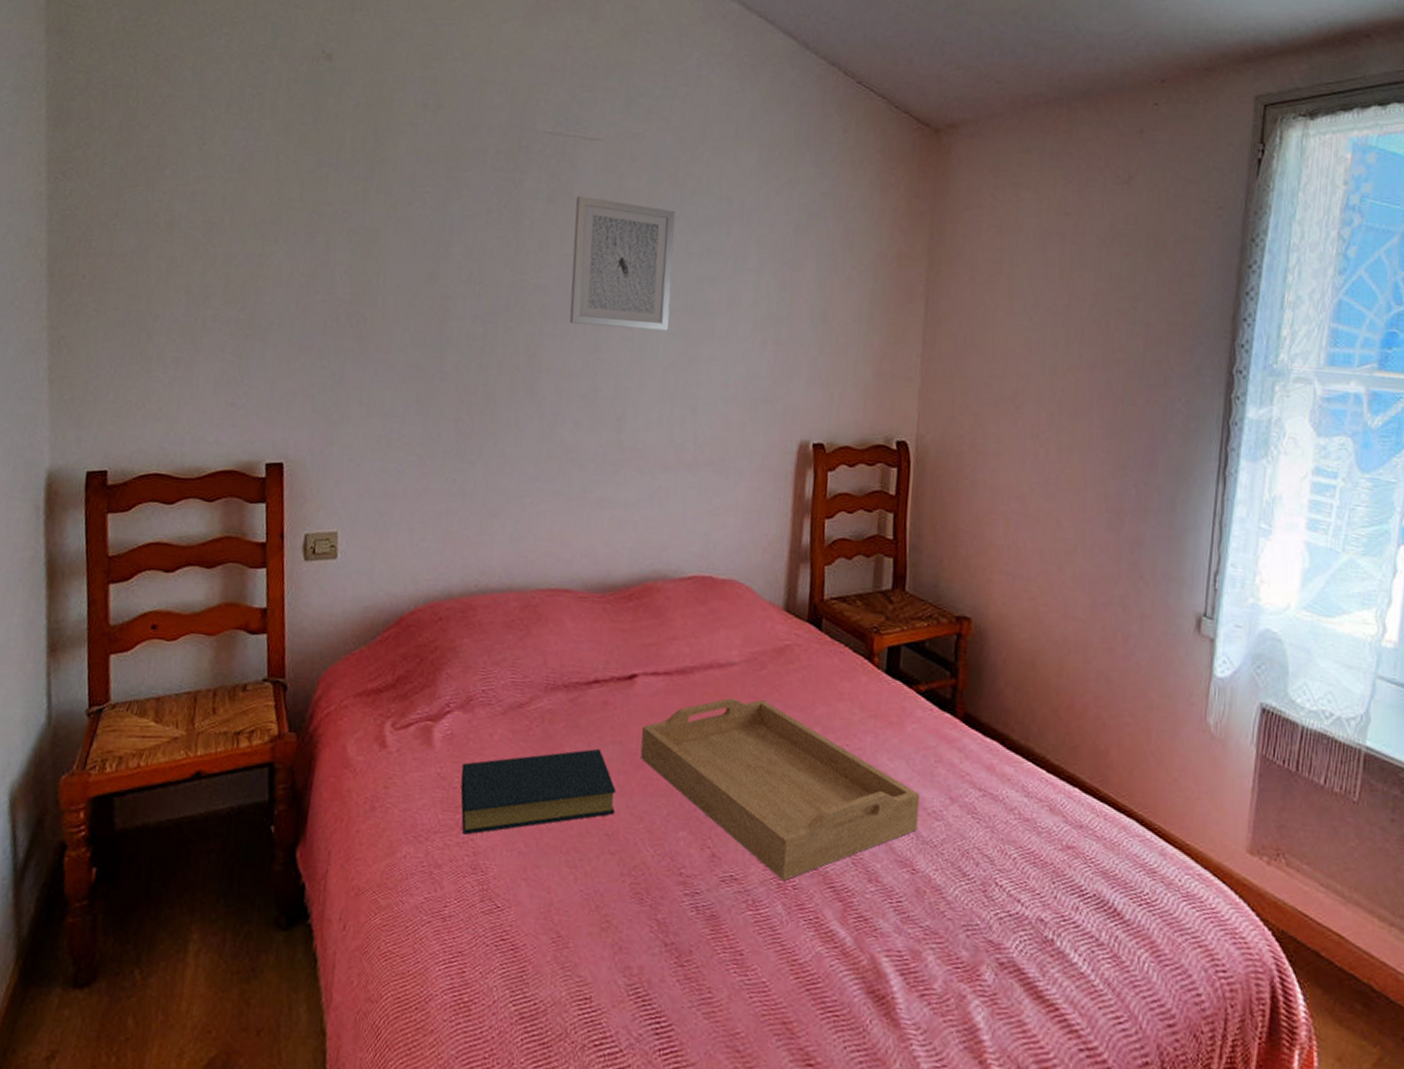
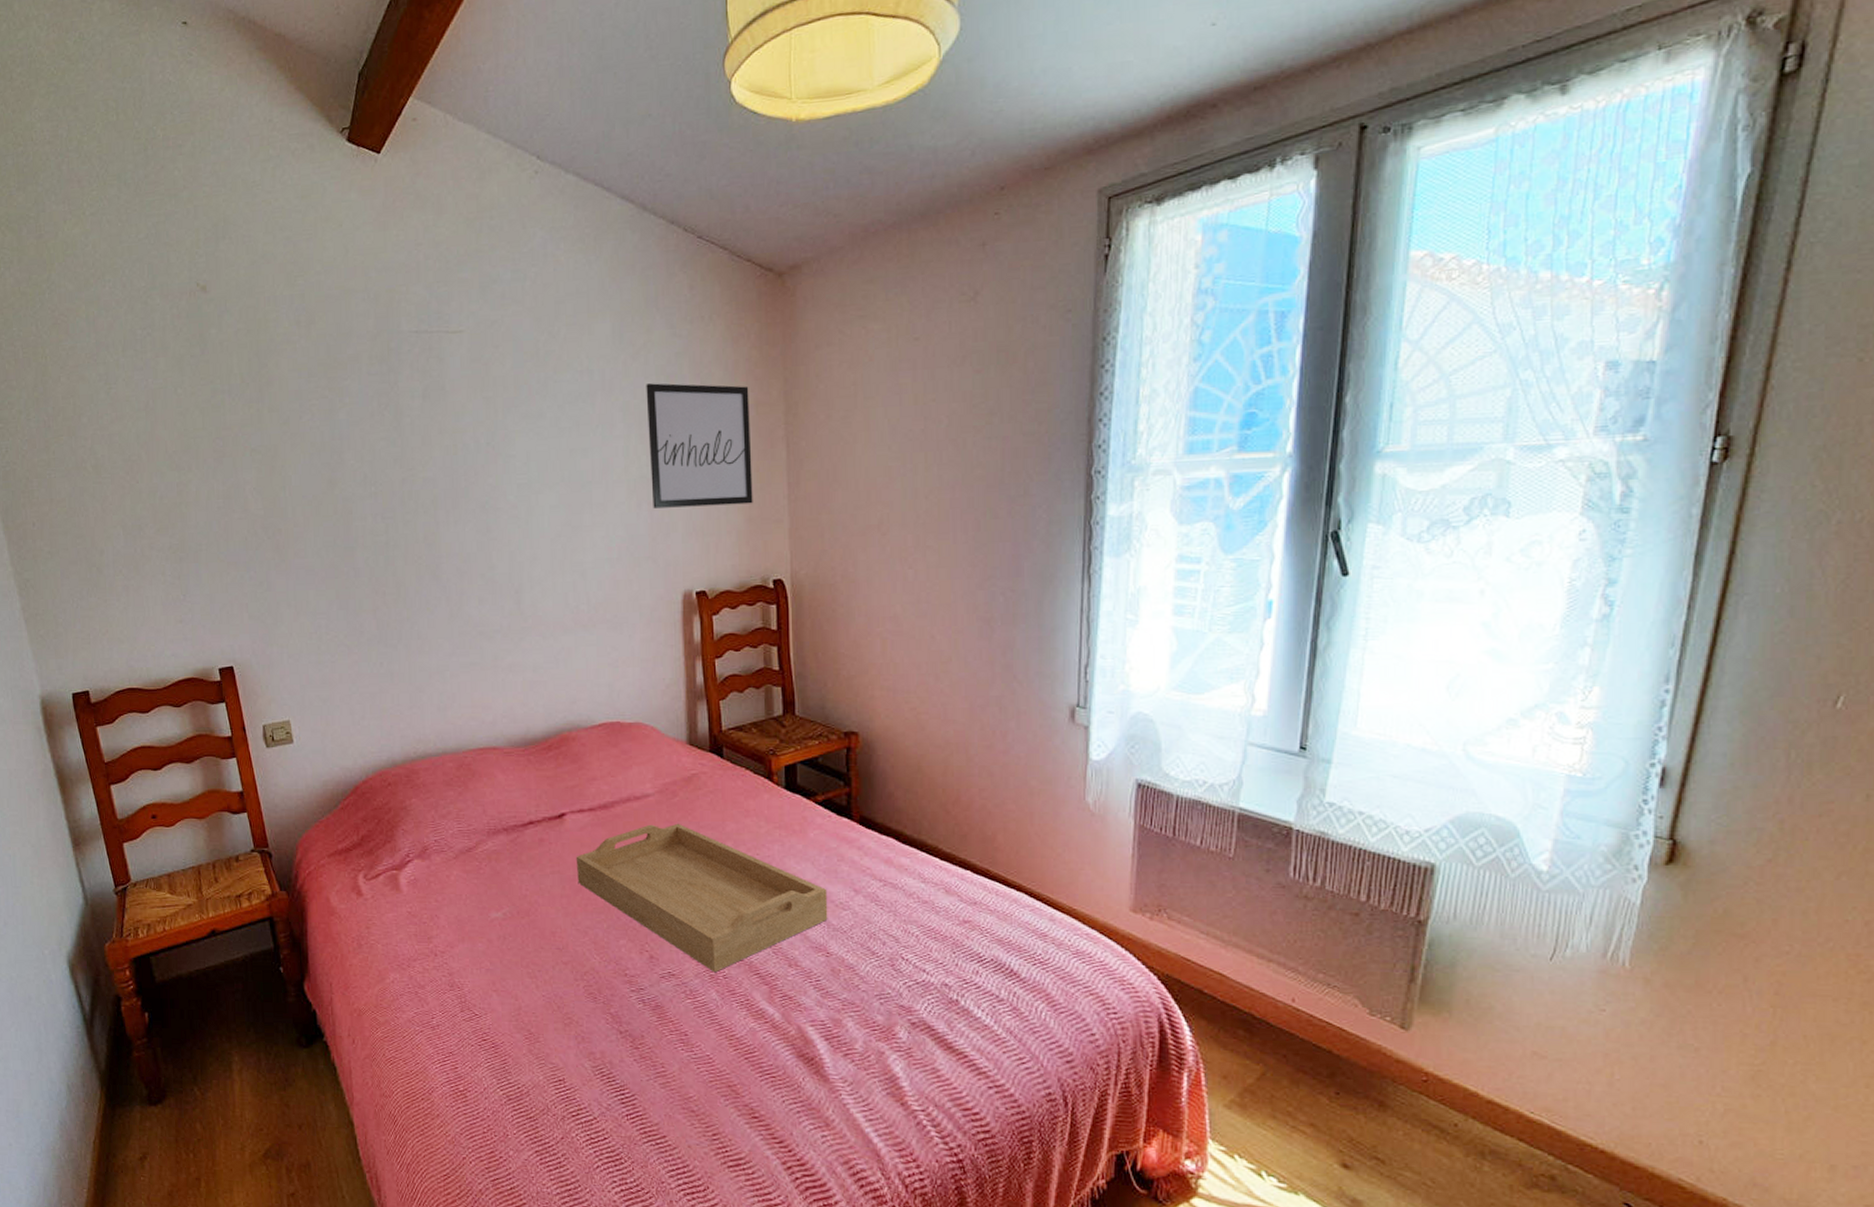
hardback book: present [460,748,616,835] -> none [428,878,563,959]
wall art: present [569,196,676,331] -> none [448,388,551,509]
wall art: none [778,220,893,358] -> present [646,383,753,508]

